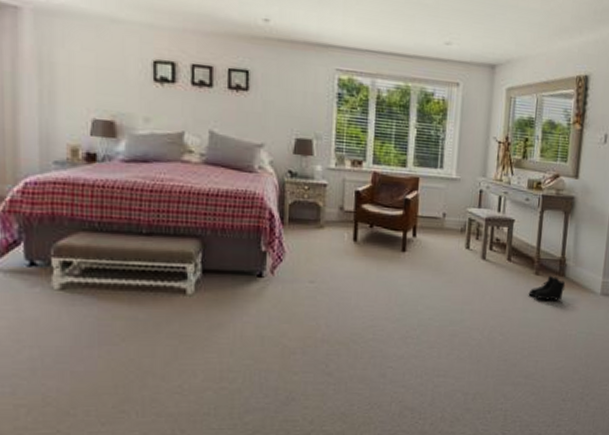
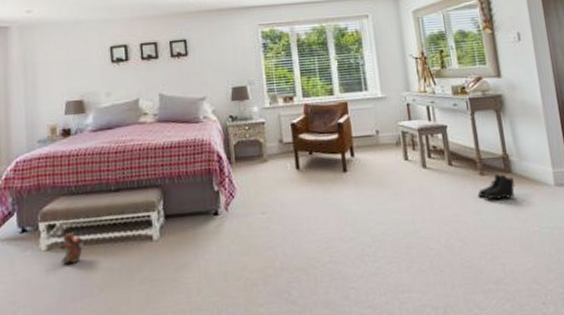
plush toy: none [76,273,106,308] -> present [59,232,84,264]

